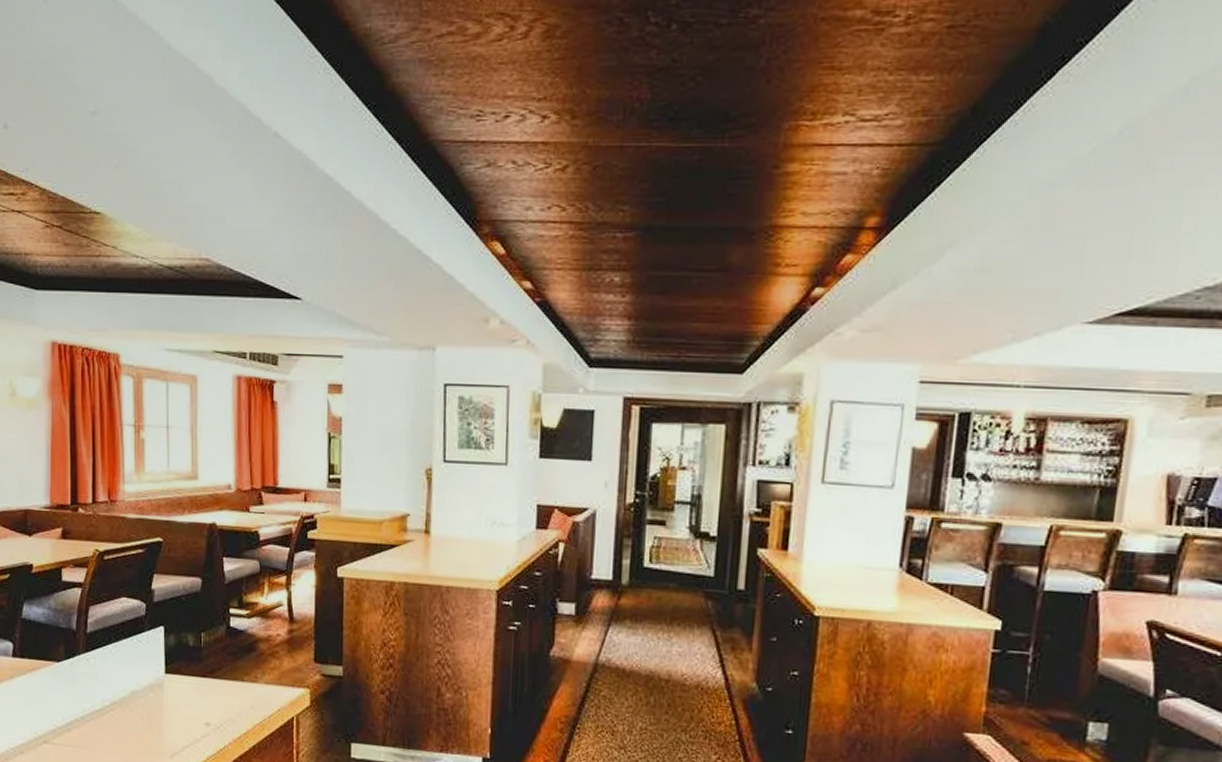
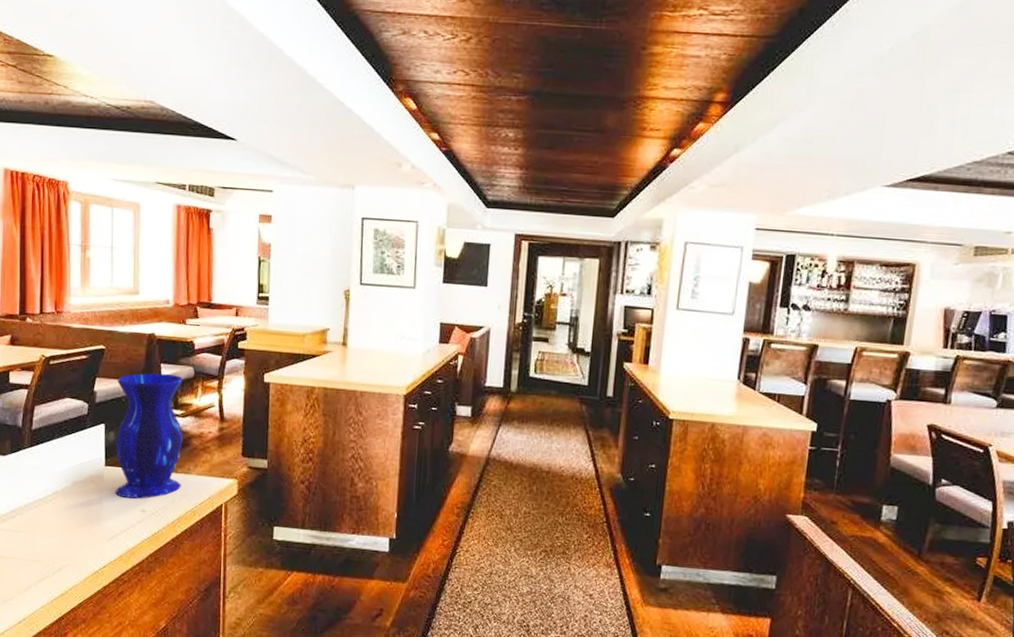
vase: none [176,568,249,711] -> present [115,373,183,499]

